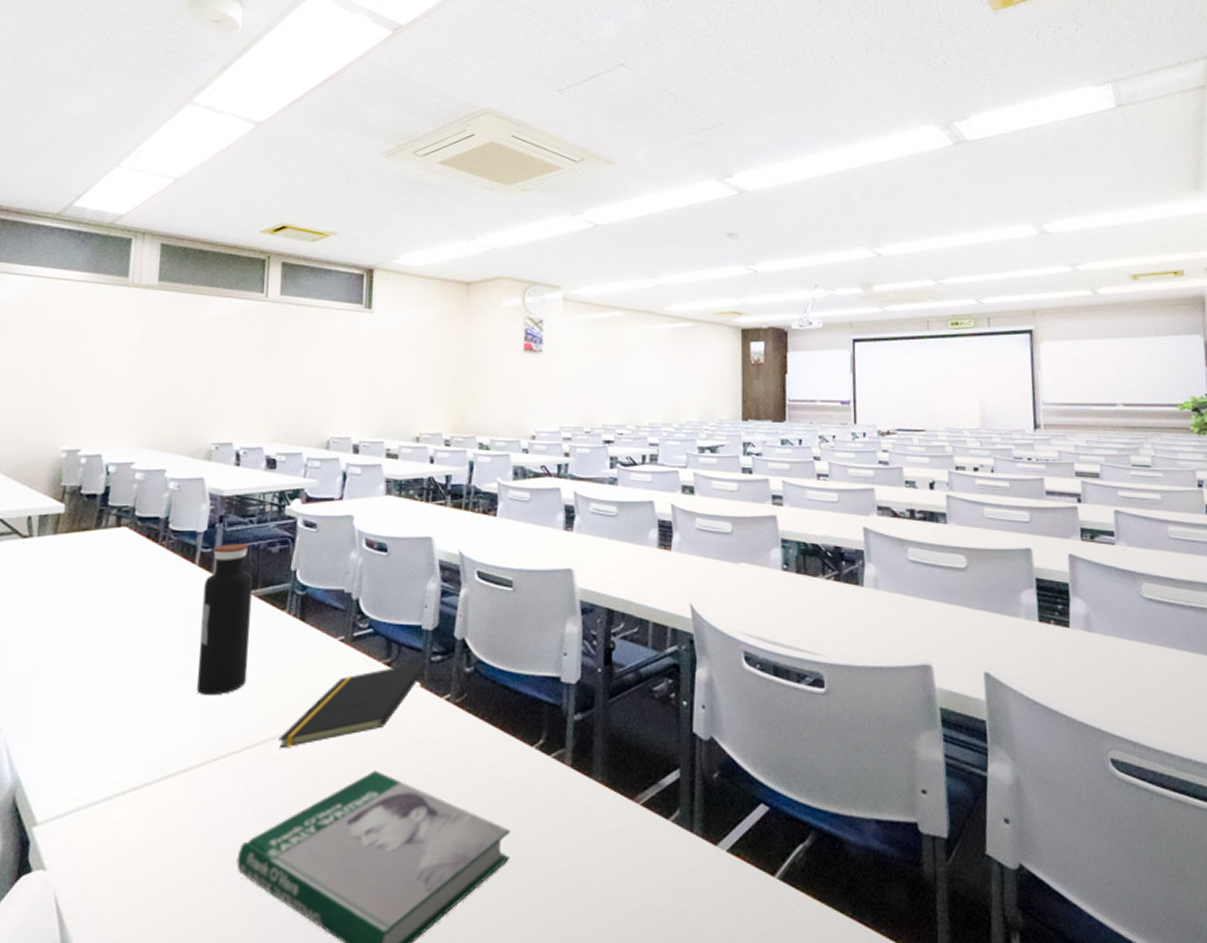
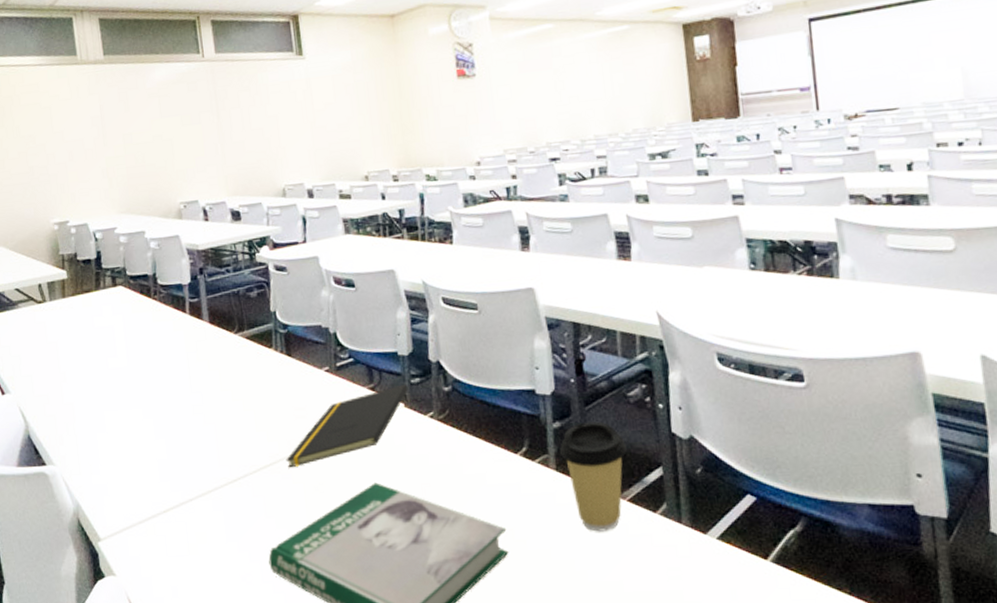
water bottle: present [197,544,253,696] -> none [197,291,250,427]
coffee cup: none [578,716,646,838] -> present [560,421,627,532]

